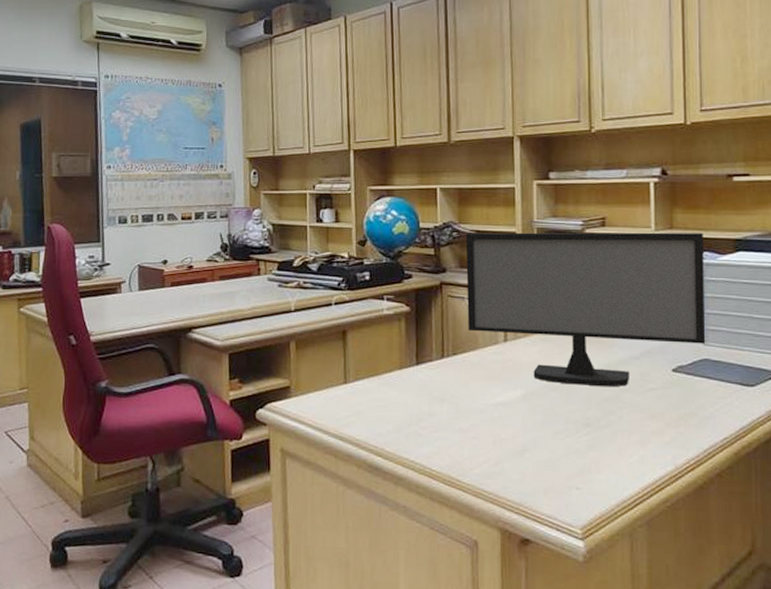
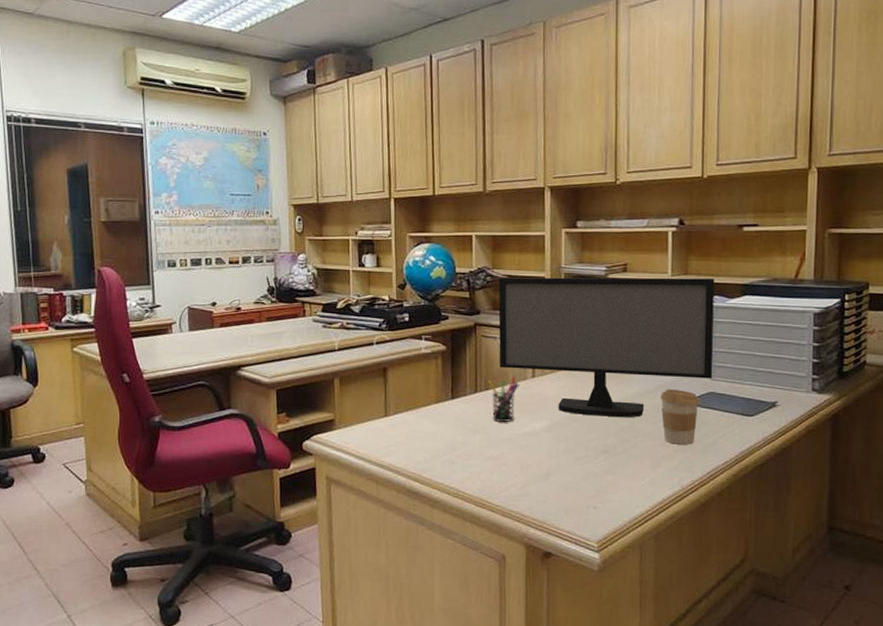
pen holder: none [456,340,490,392] -> present [488,376,519,423]
coffee cup: none [648,354,693,418] -> present [661,388,700,445]

